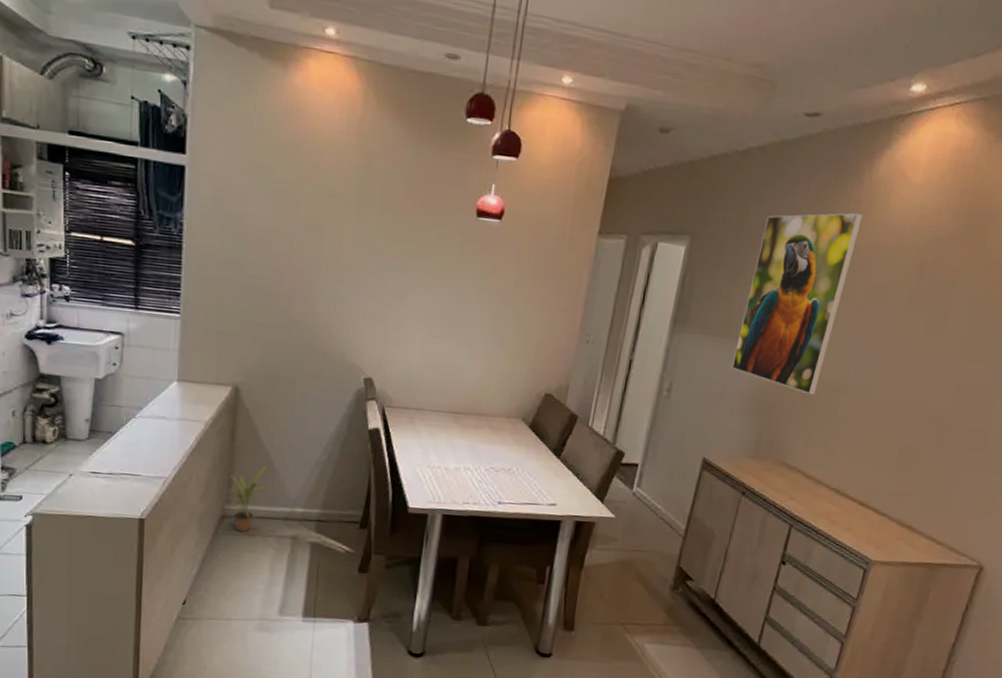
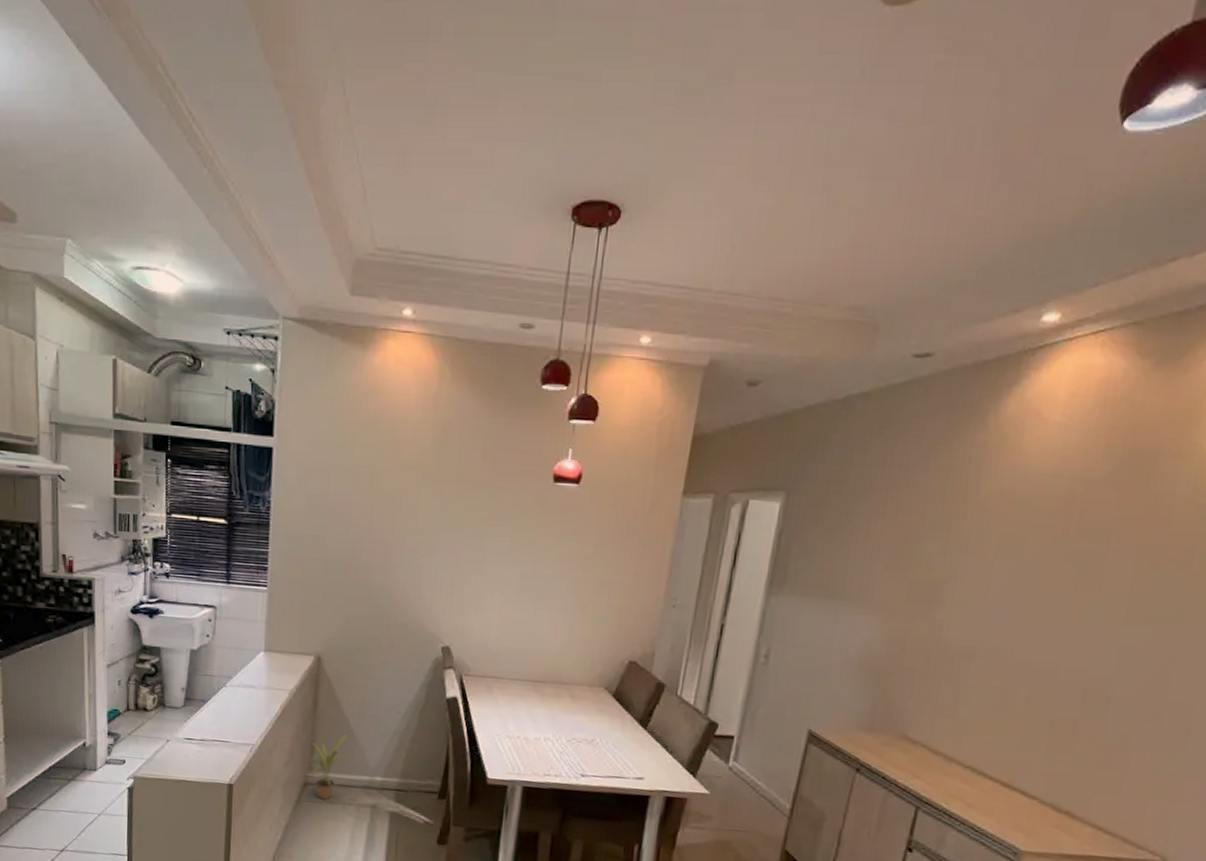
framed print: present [731,212,864,395] -> none [837,458,991,661]

